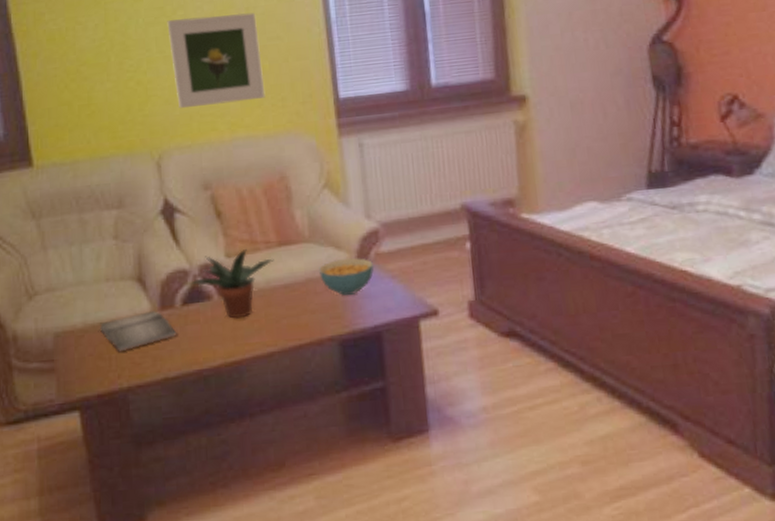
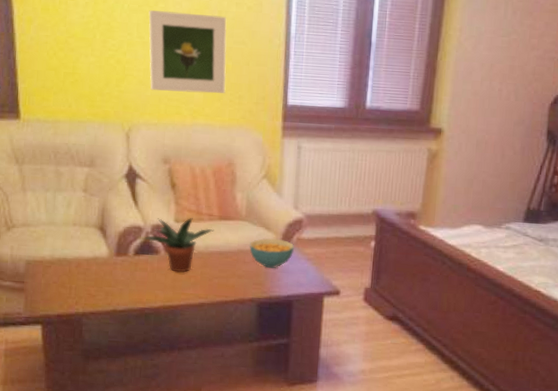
hardback book: present [99,310,178,353] -> none [64,254,129,284]

